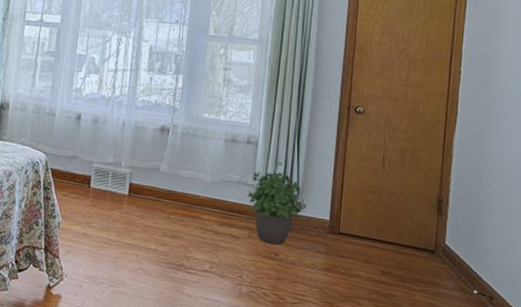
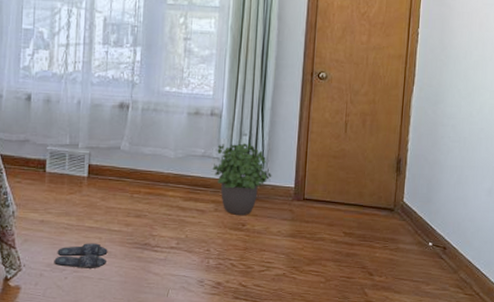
slippers: none [93,259,144,285] -> present [54,243,108,268]

